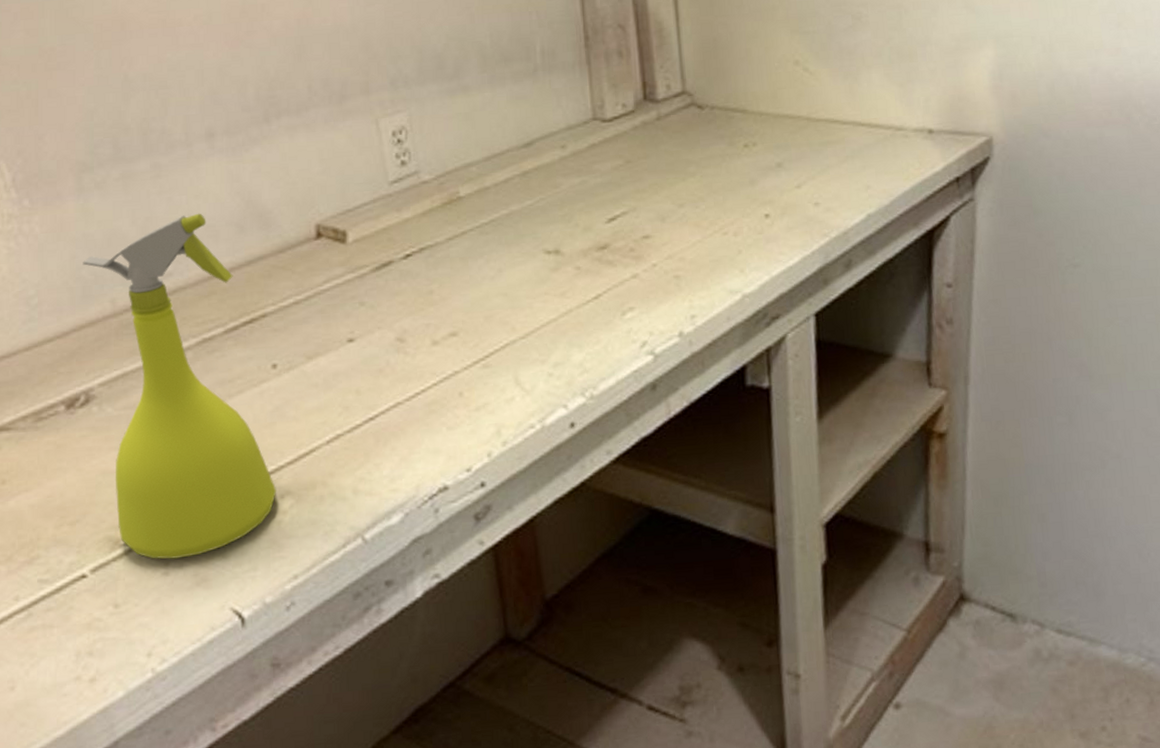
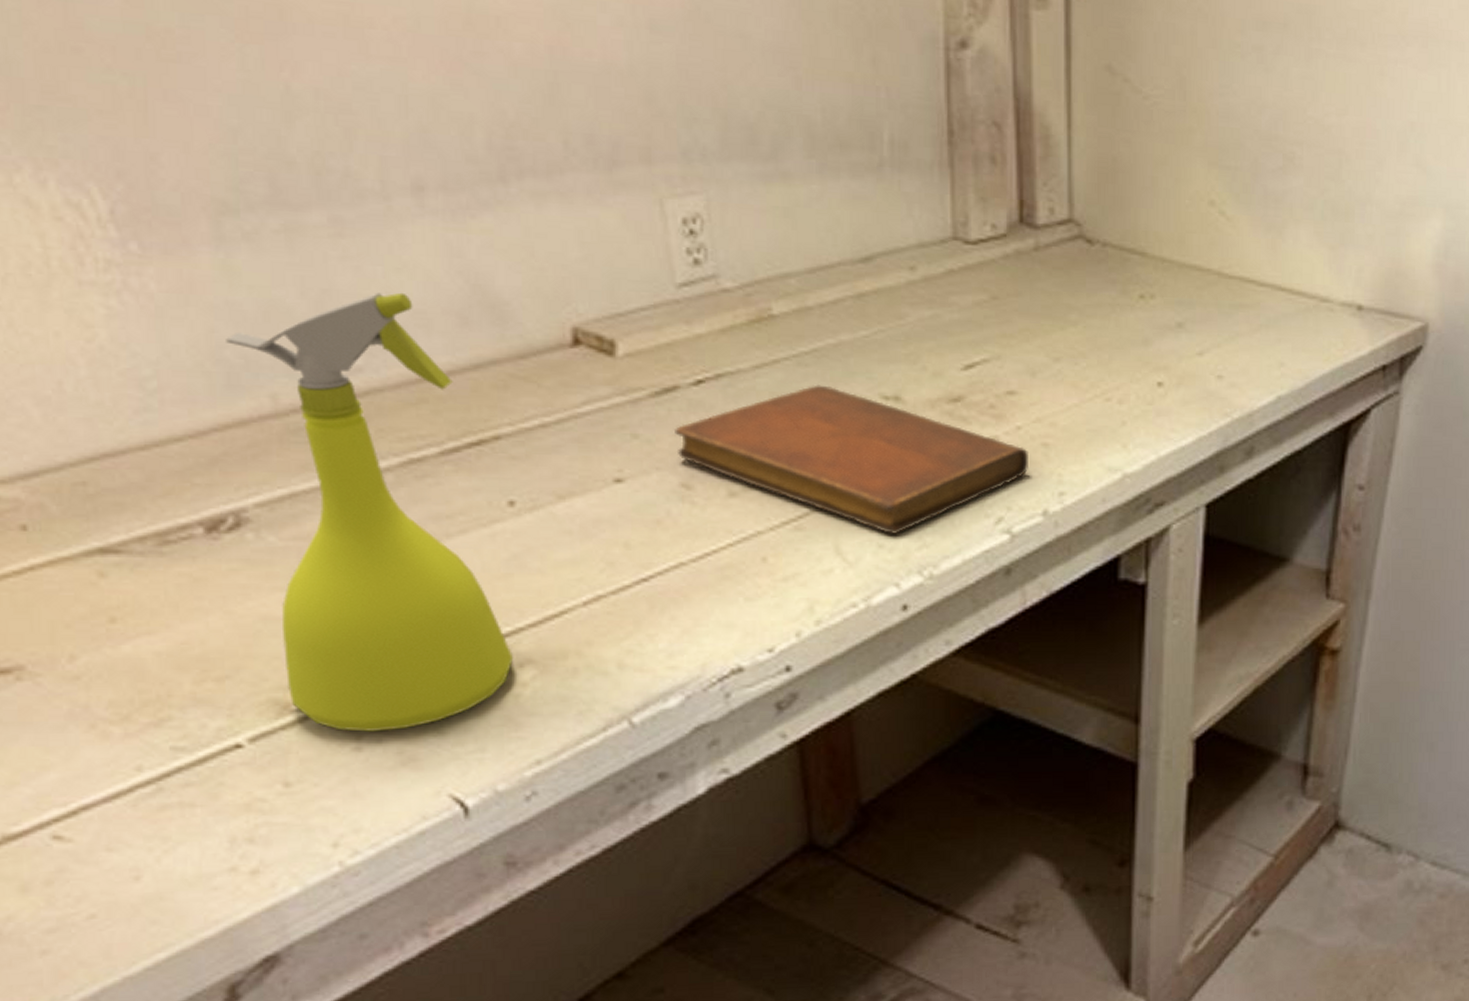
notebook: none [391,247,664,364] -> present [675,385,1028,534]

